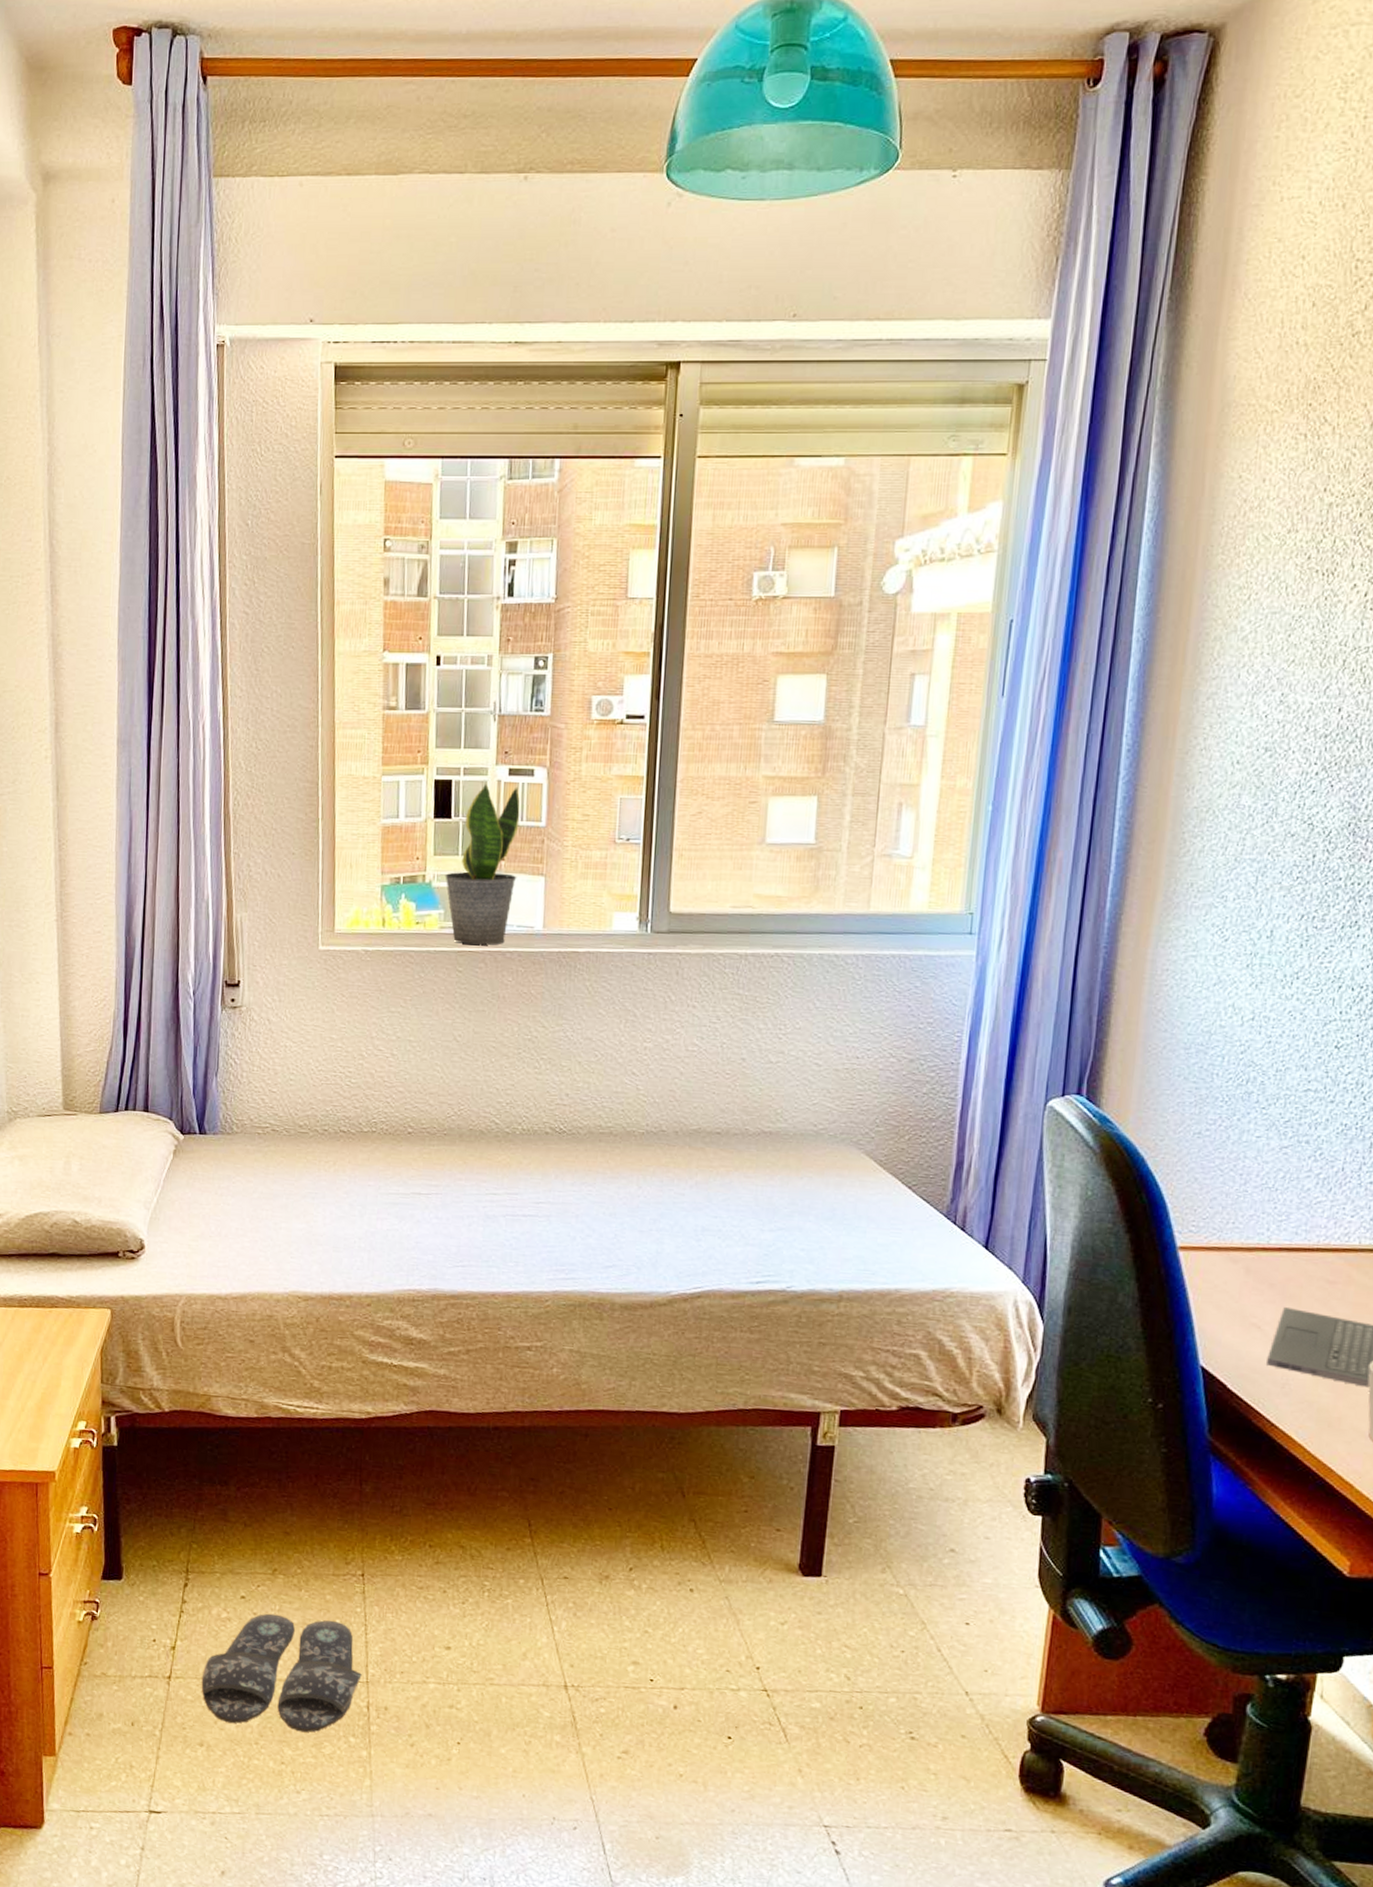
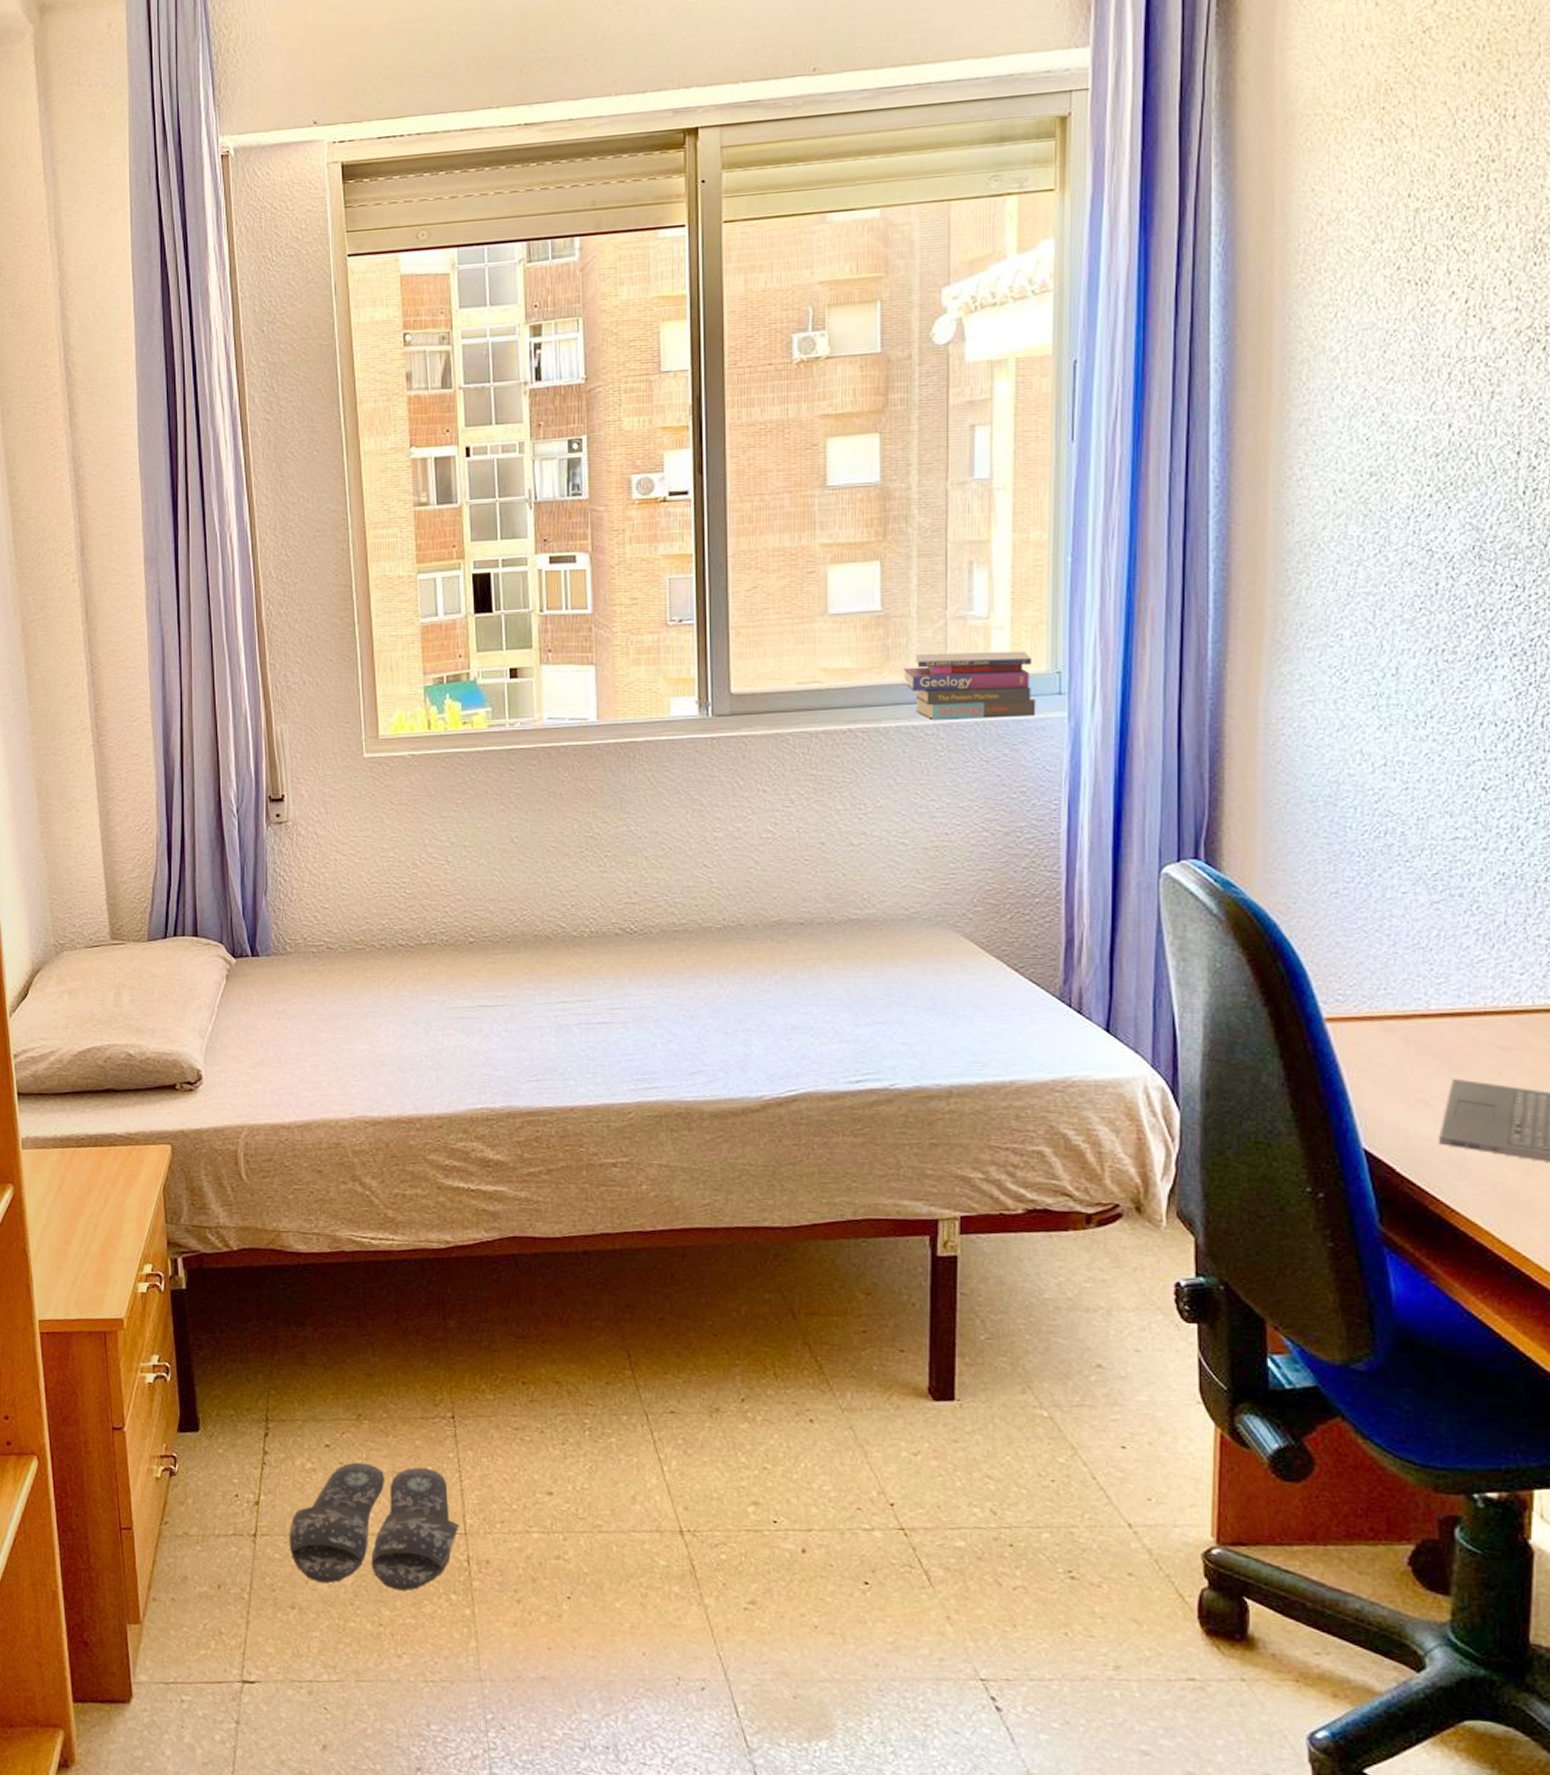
potted plant: present [445,782,520,945] -> none [490,573,566,741]
books: none [829,886,949,953] -> present [902,651,1036,721]

